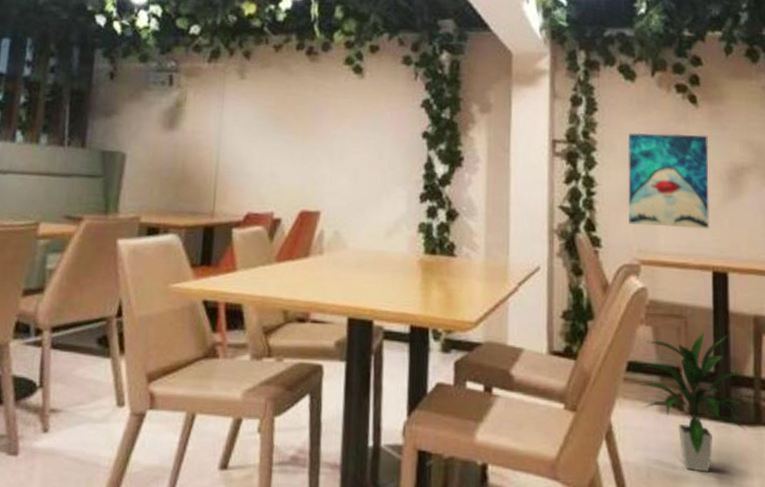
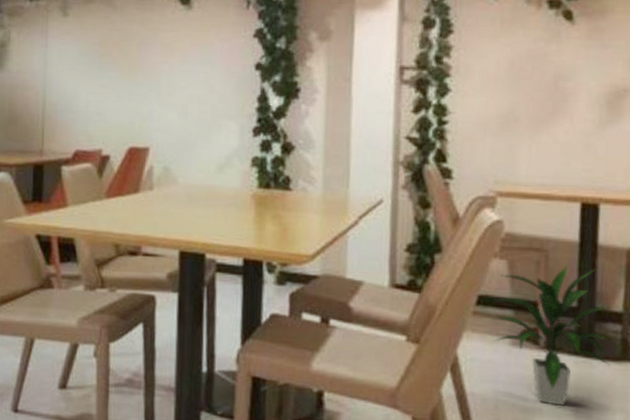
wall art: present [627,132,710,229] -> none [485,54,585,158]

